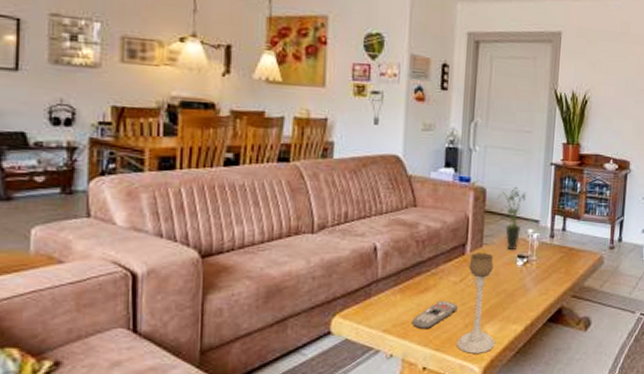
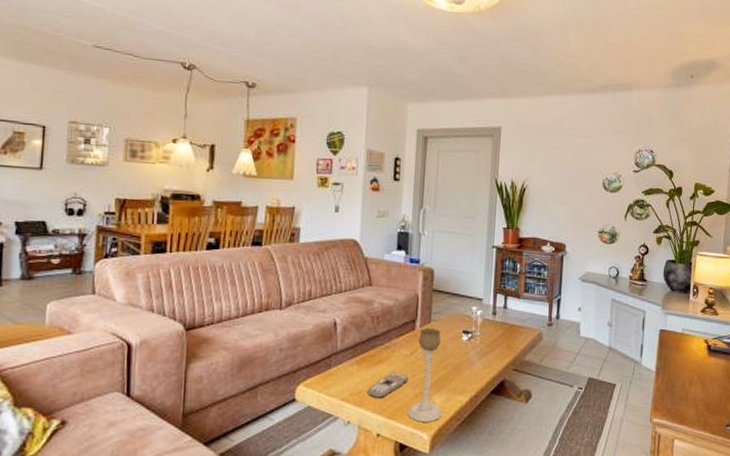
potted plant: present [497,187,526,249] -> none [444,268,470,325]

